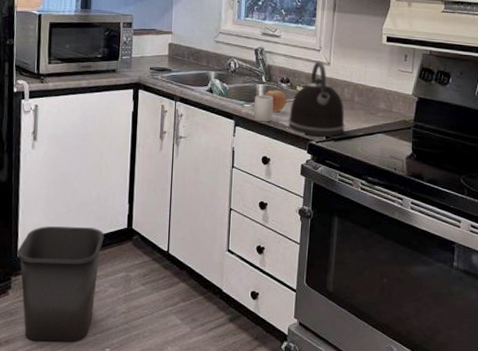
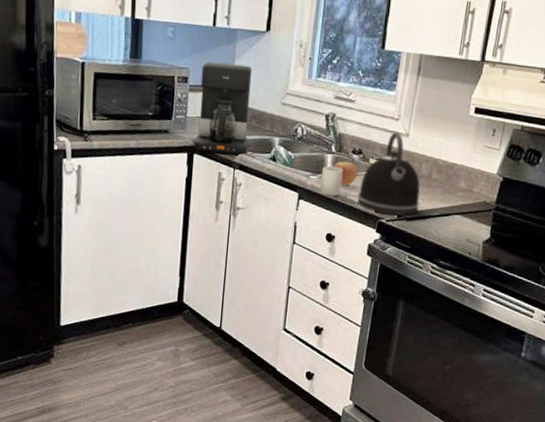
waste bin: present [17,226,104,343] -> none [60,295,153,413]
coffee maker: none [138,8,188,89] -> present [193,61,253,155]

